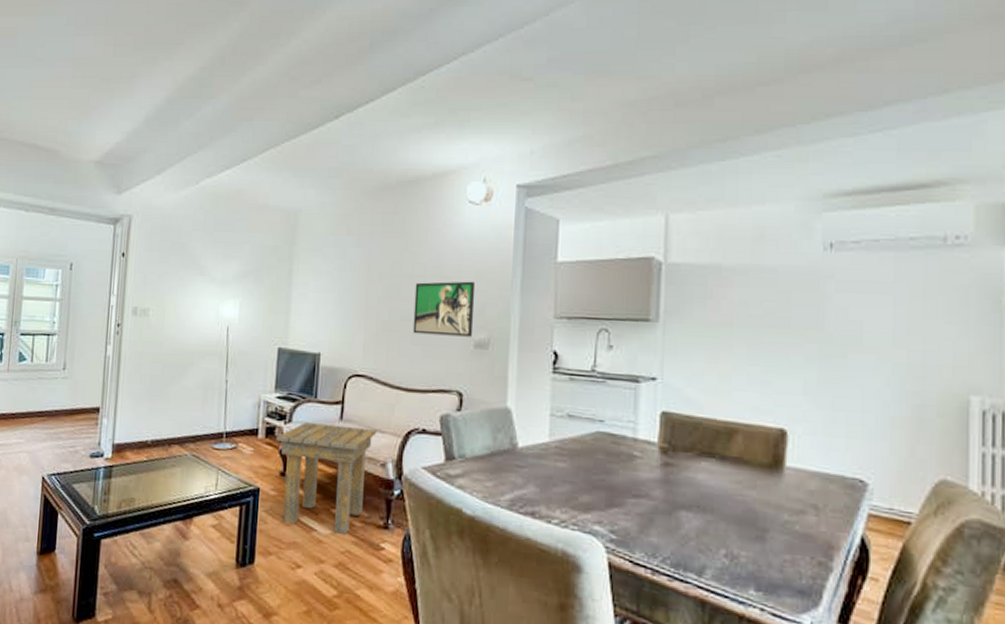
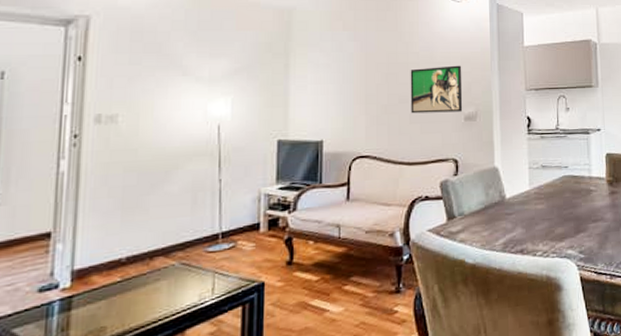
side table: present [275,422,377,536] -> none [279,203,384,312]

